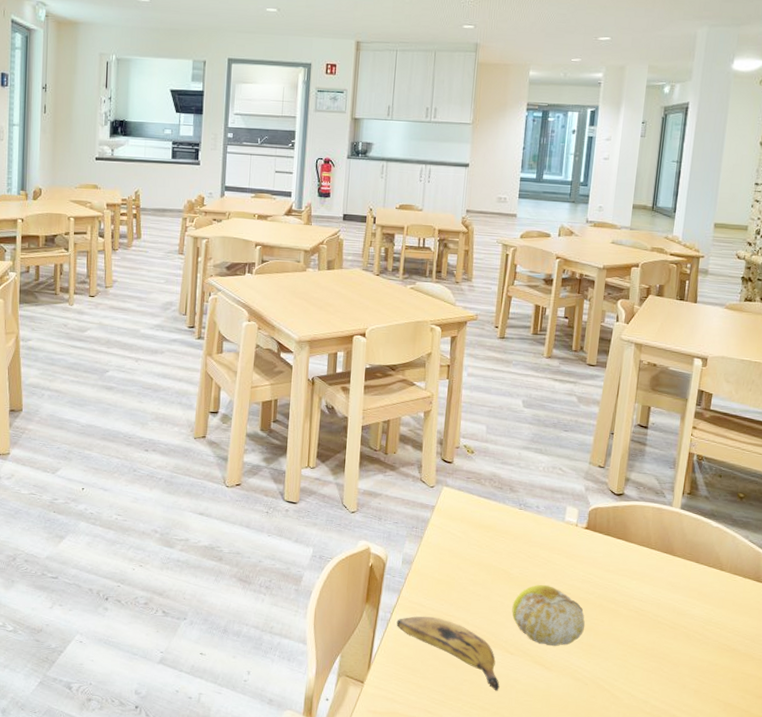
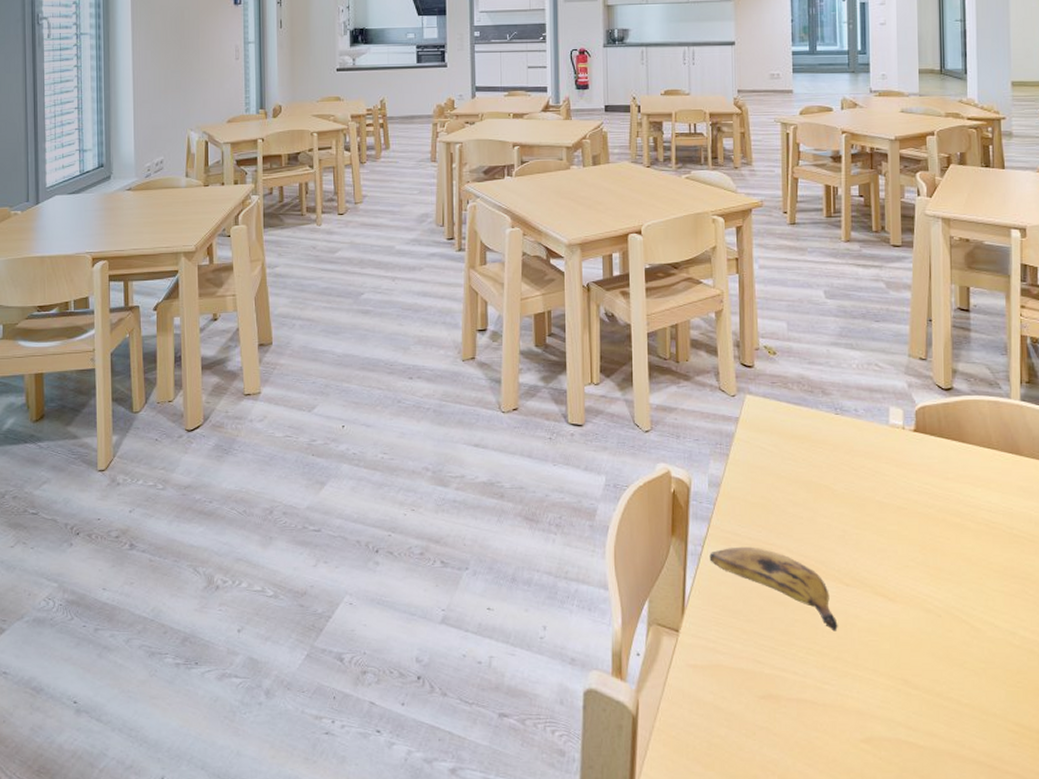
fruit: present [512,584,585,647] -> none [841,500,928,573]

